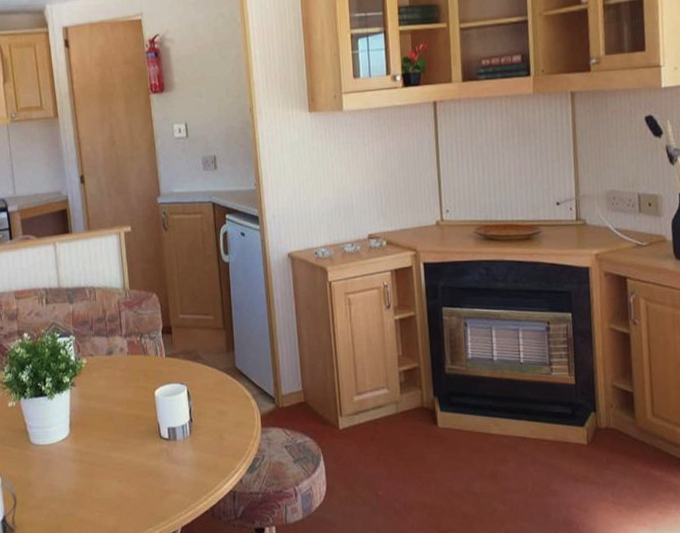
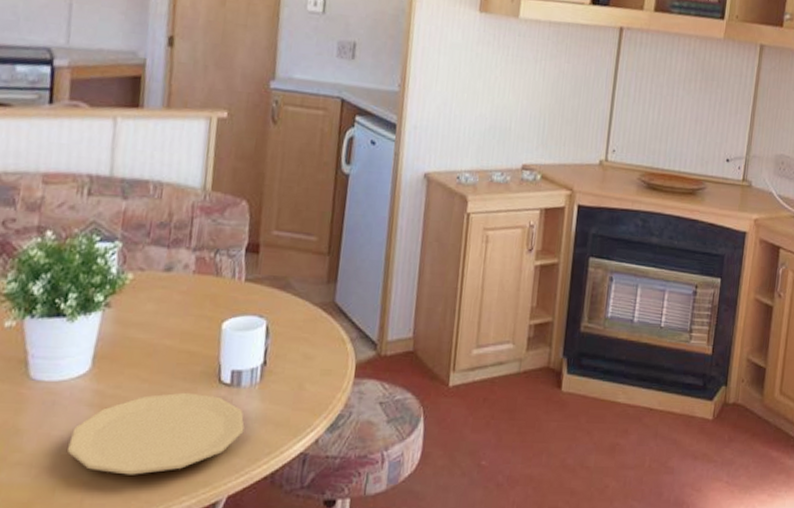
plate: none [64,447,185,513] -> present [68,392,245,475]

